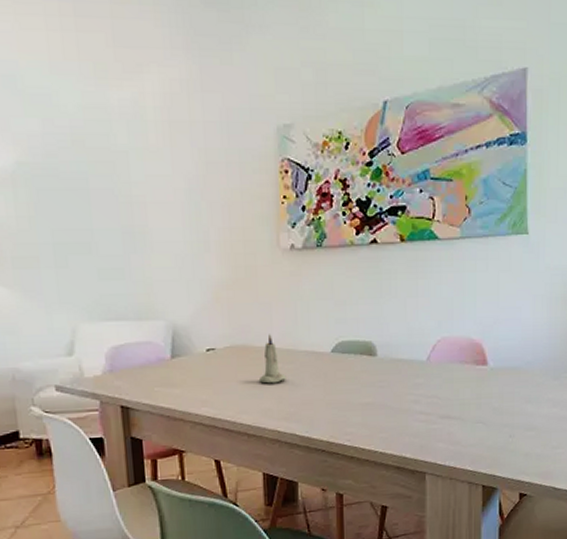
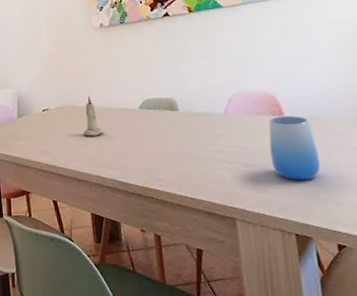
cup: none [469,365,516,433] -> present [268,115,321,181]

